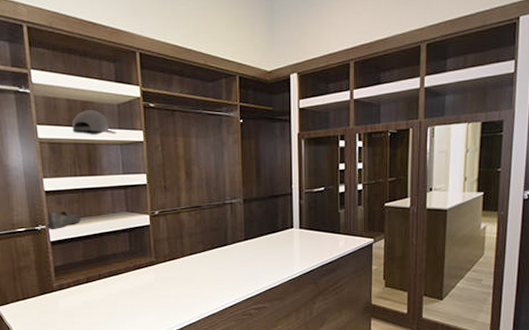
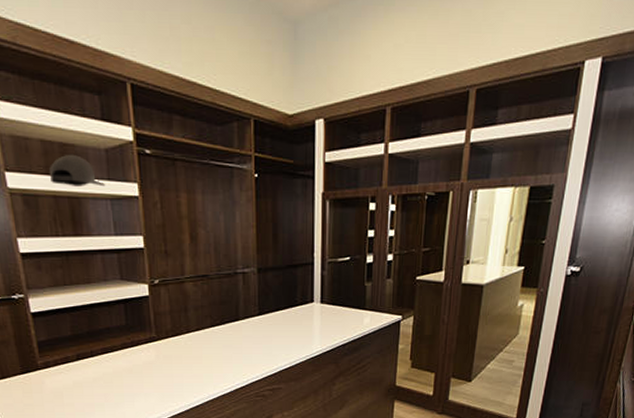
loafer: present [47,210,81,229] -> none [26,277,67,299]

